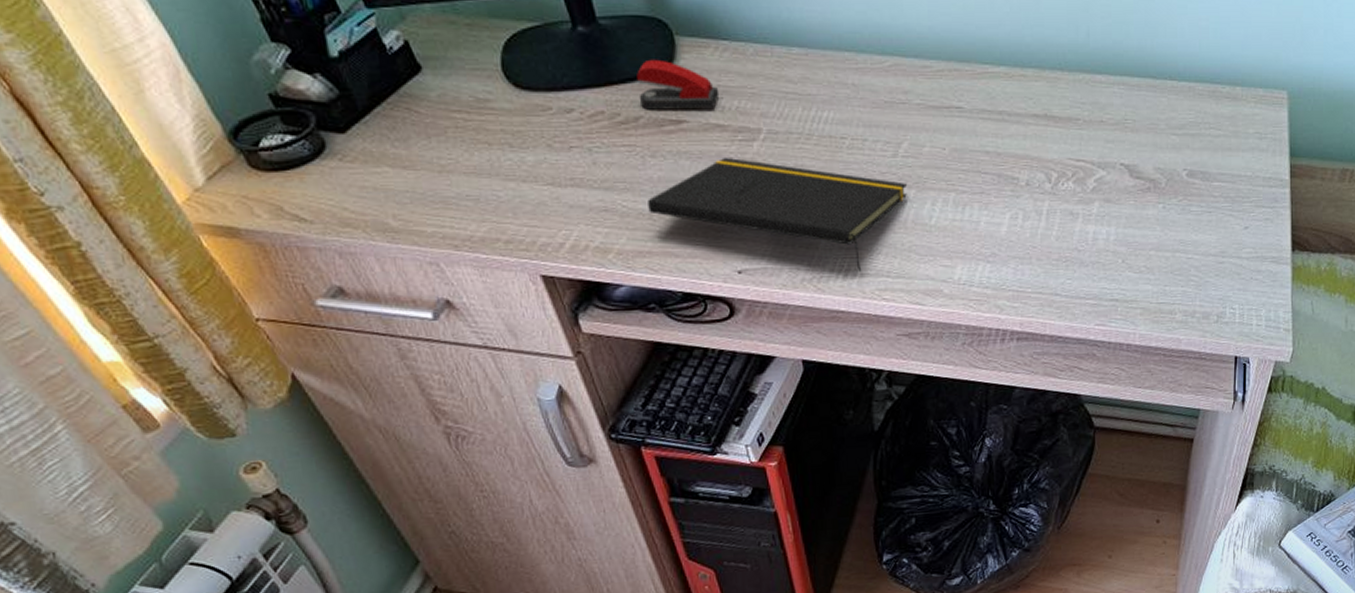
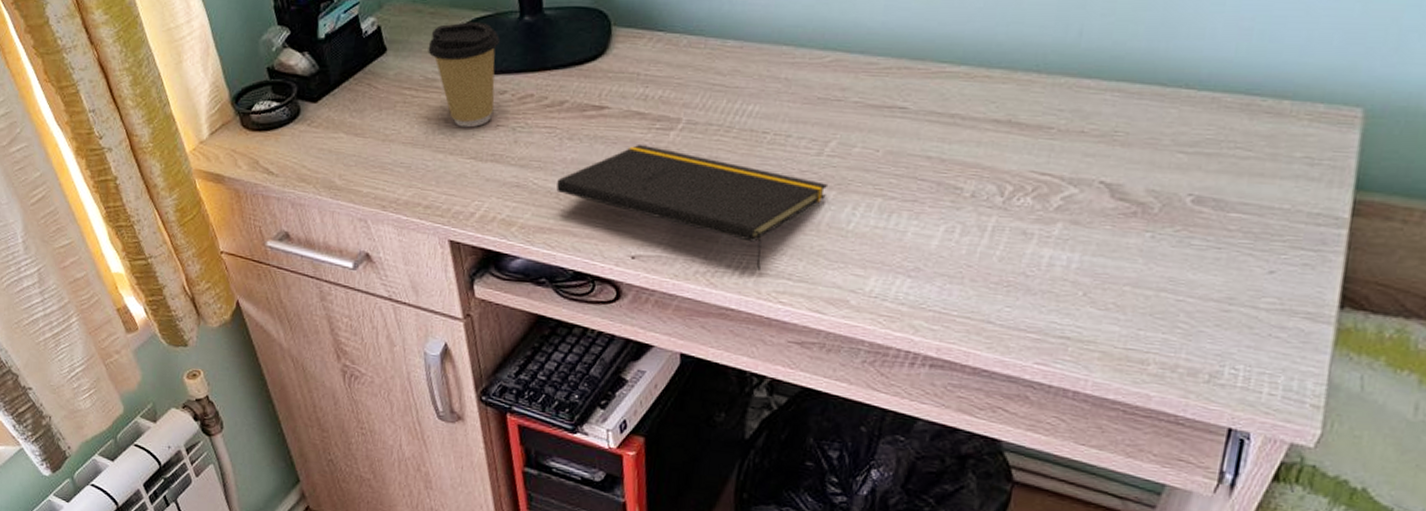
coffee cup: none [472,34,564,151] -> present [428,22,500,128]
stapler: present [636,59,720,110] -> none [567,48,646,97]

